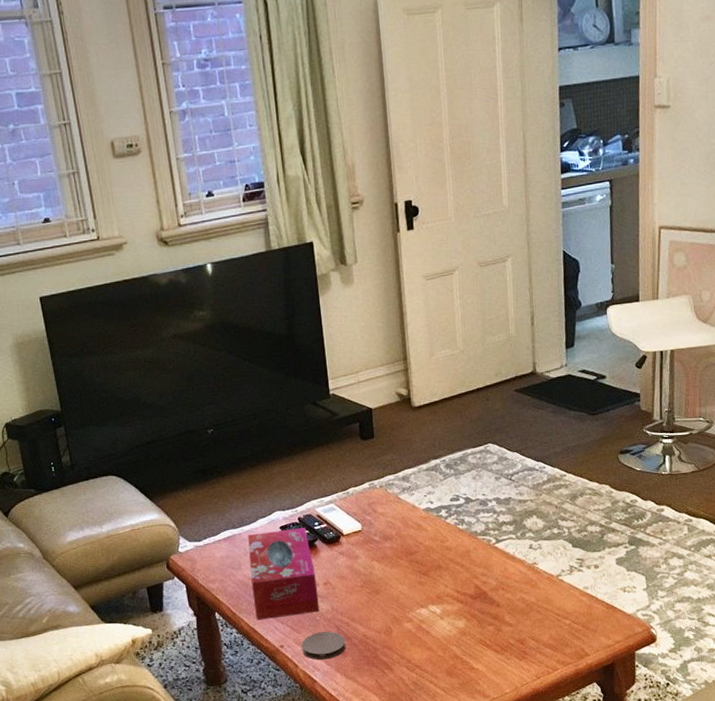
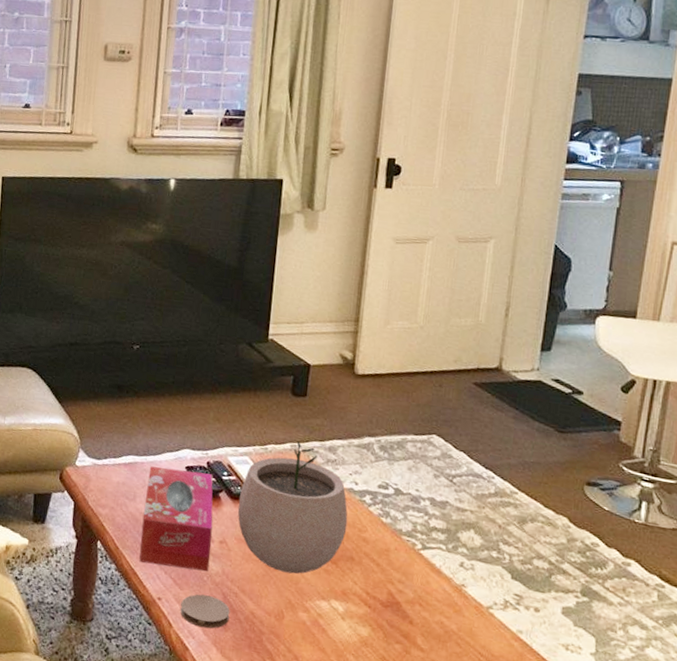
plant pot: none [333,479,431,594] -> present [237,441,348,574]

